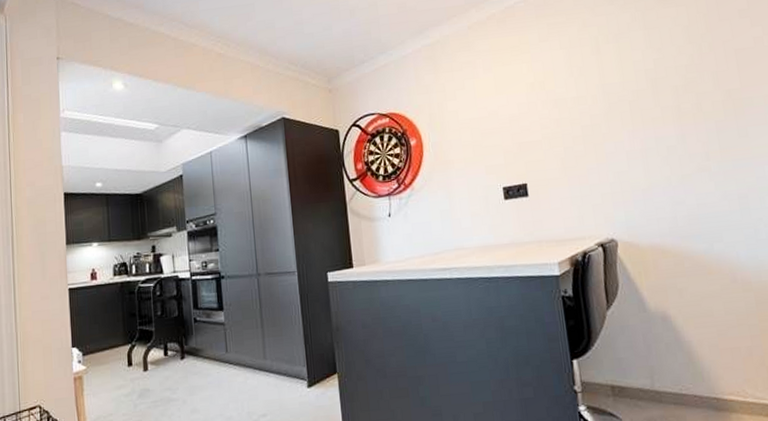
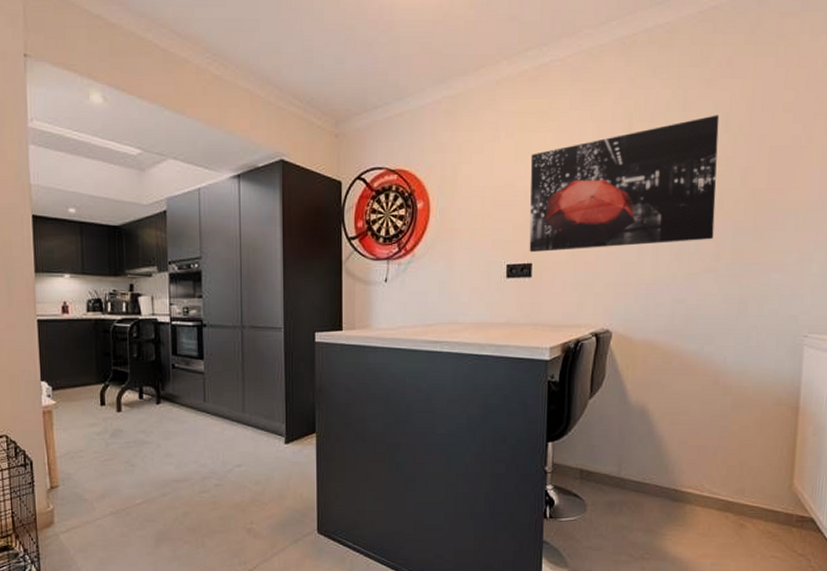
wall art: none [510,29,699,174] -> present [529,115,720,253]

